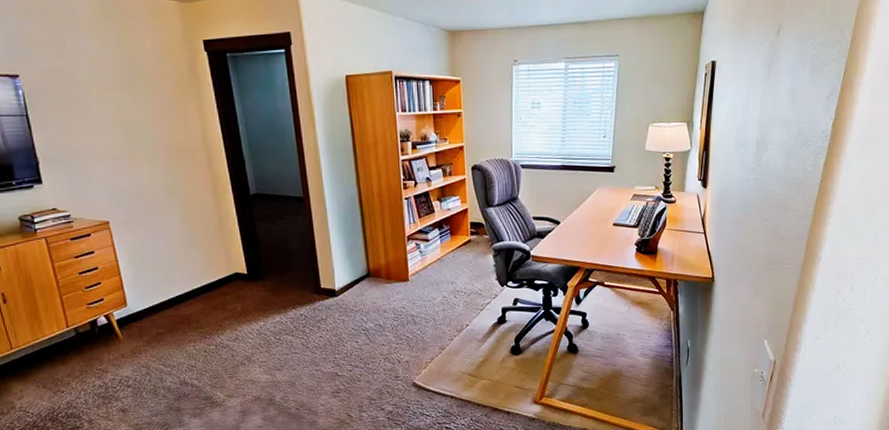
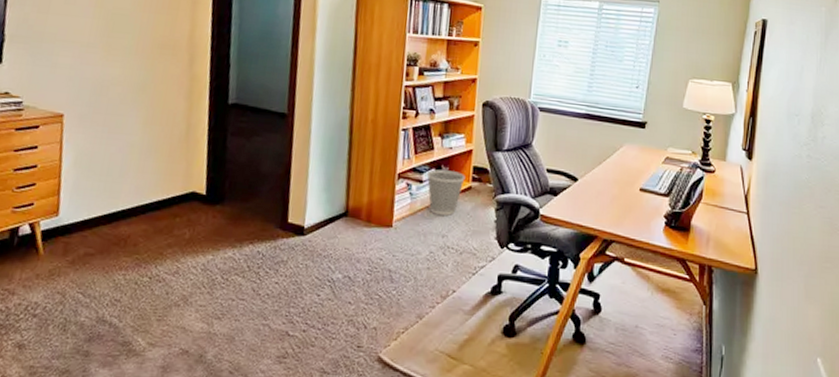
wastebasket: none [431,228,465,267] -> present [426,169,466,216]

